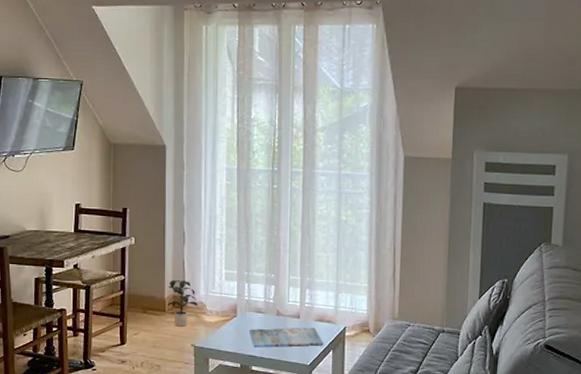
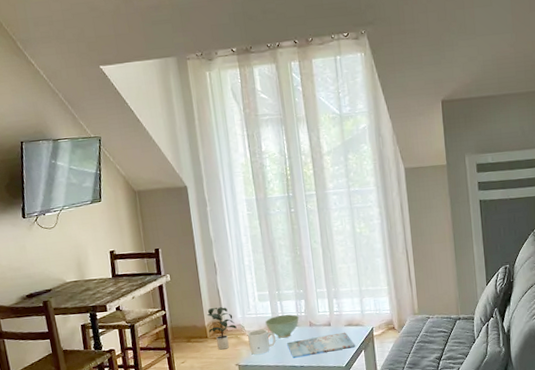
mug: none [209,310,239,338] -> present [247,329,276,355]
bowl: none [229,299,267,324] -> present [265,314,300,339]

